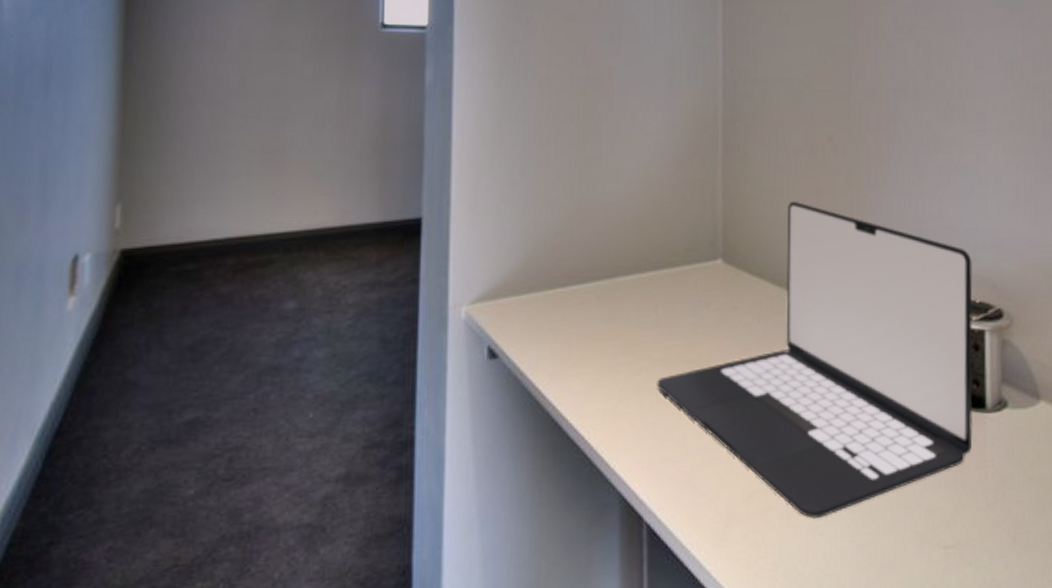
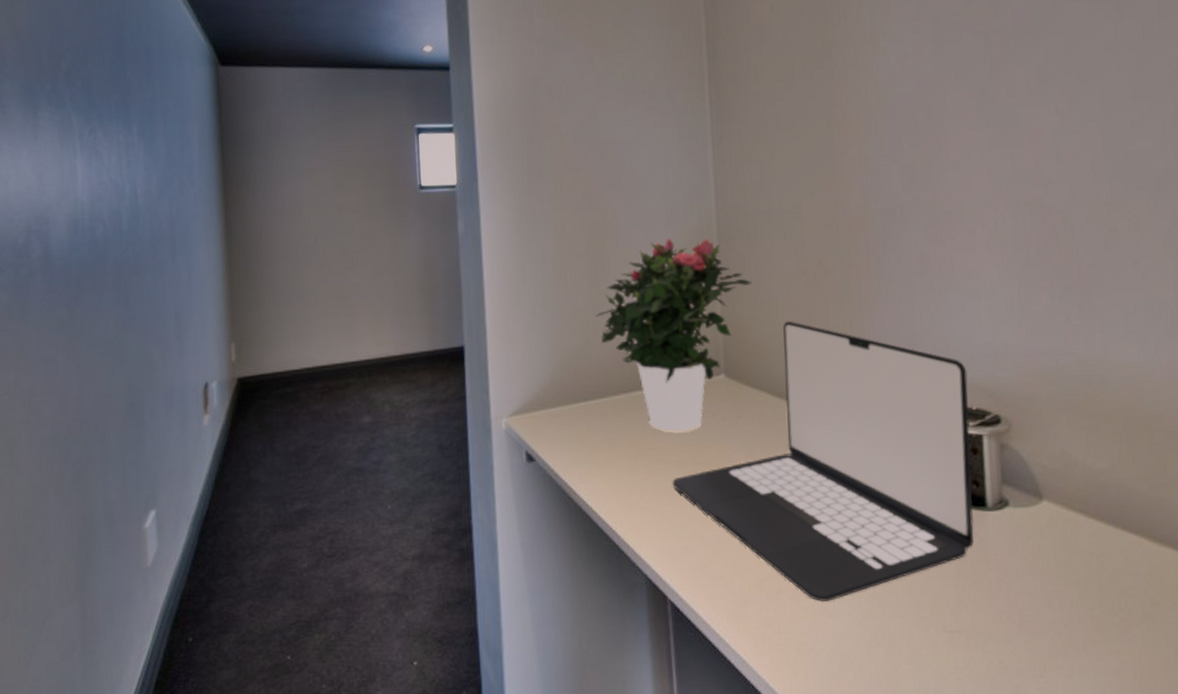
potted flower: none [581,103,758,325] -> present [595,238,753,432]

